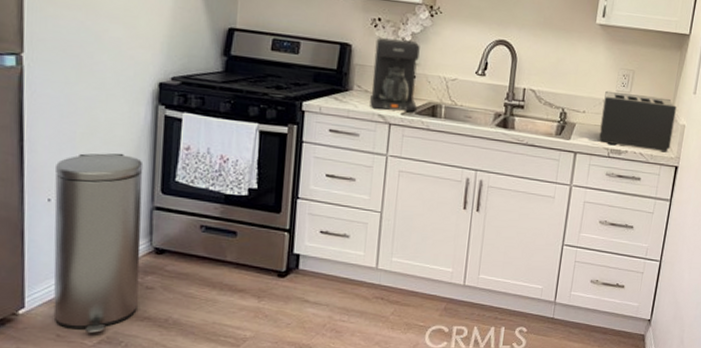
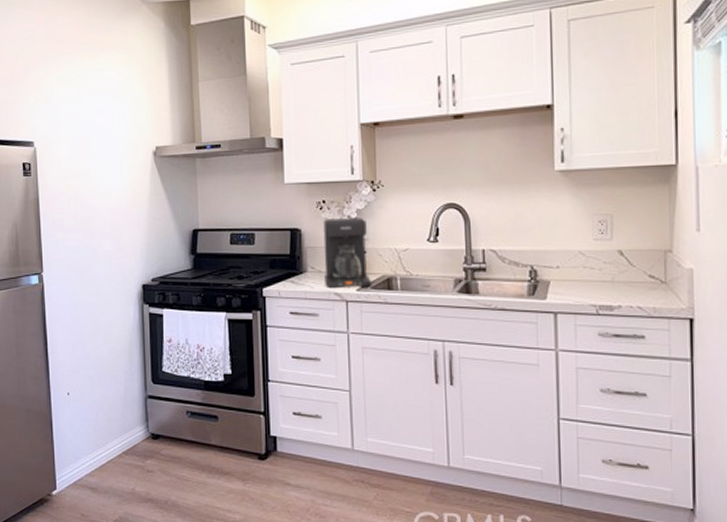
pedal bin: present [53,153,144,333] -> none [71,349,142,513]
toaster: present [599,90,677,151] -> none [580,240,678,302]

